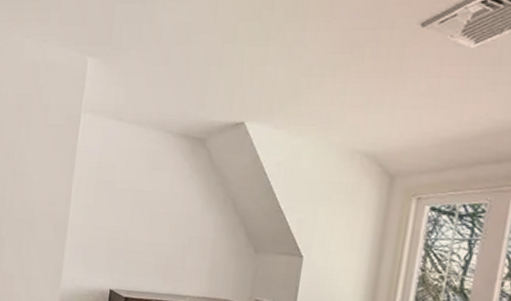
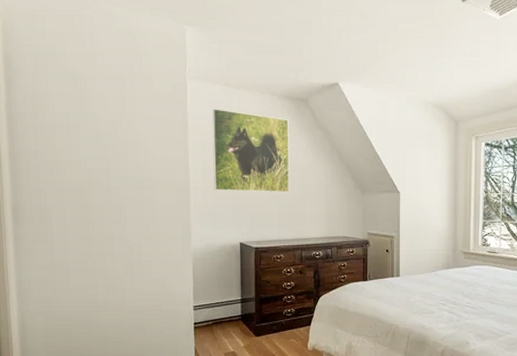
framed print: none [92,144,181,242] -> present [212,109,290,193]

